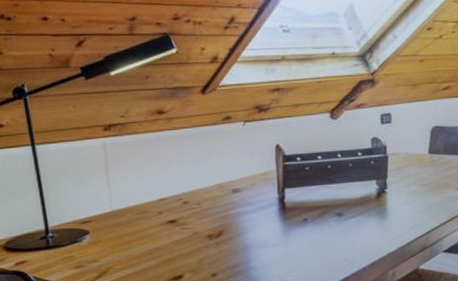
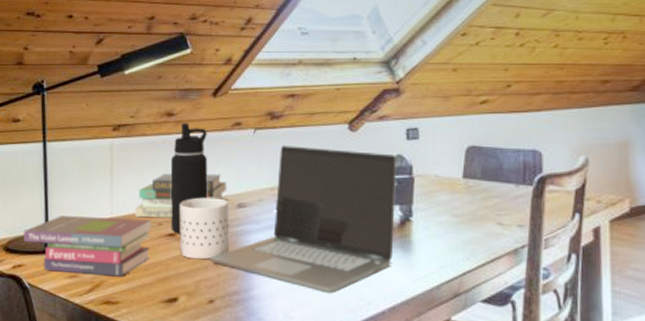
books: none [22,210,153,265] -> present [24,216,151,277]
books: none [134,164,222,209] -> present [135,173,227,218]
water bottle: none [165,119,204,221] -> present [170,122,208,234]
mug: none [178,186,227,241] -> present [180,197,229,260]
laptop: none [209,135,373,257] -> present [209,145,397,292]

